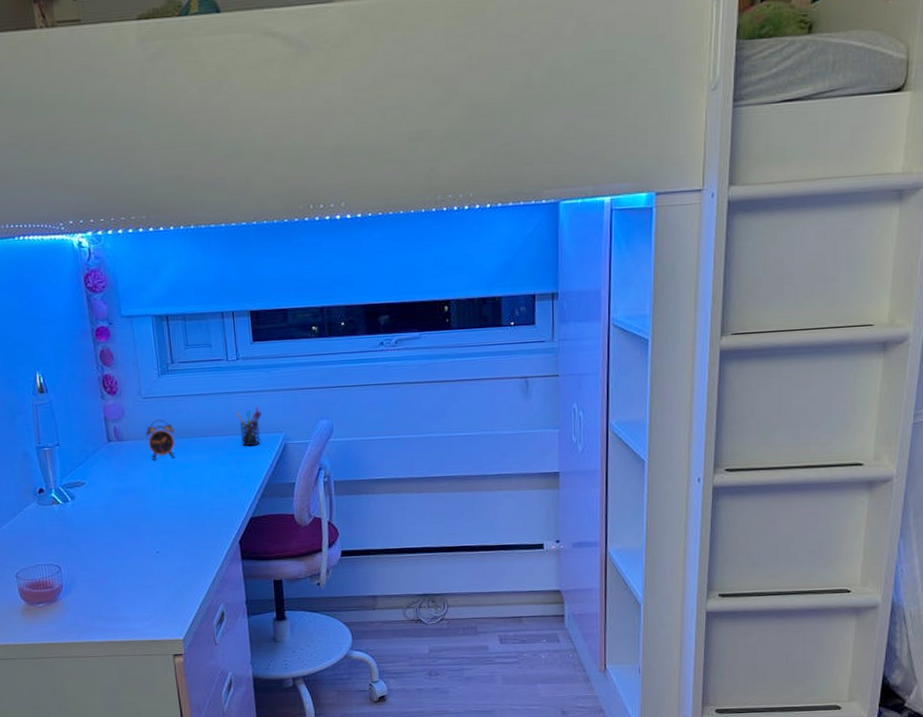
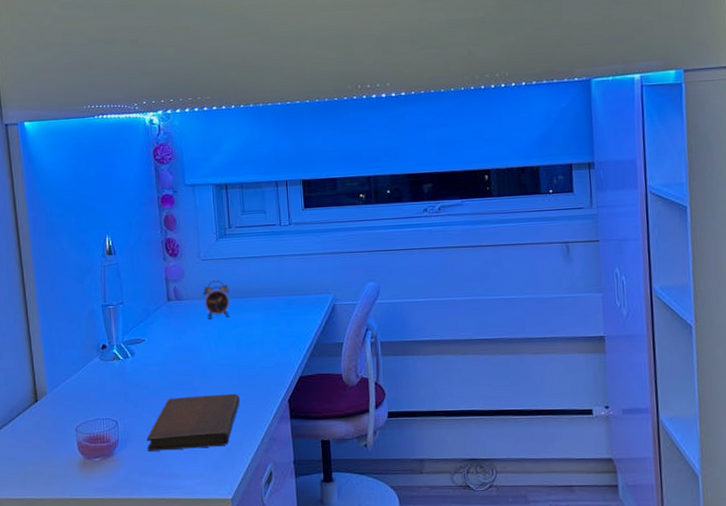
notebook: none [92,536,189,596] -> present [146,393,240,451]
pen holder: present [235,406,262,447] -> none [286,268,312,307]

